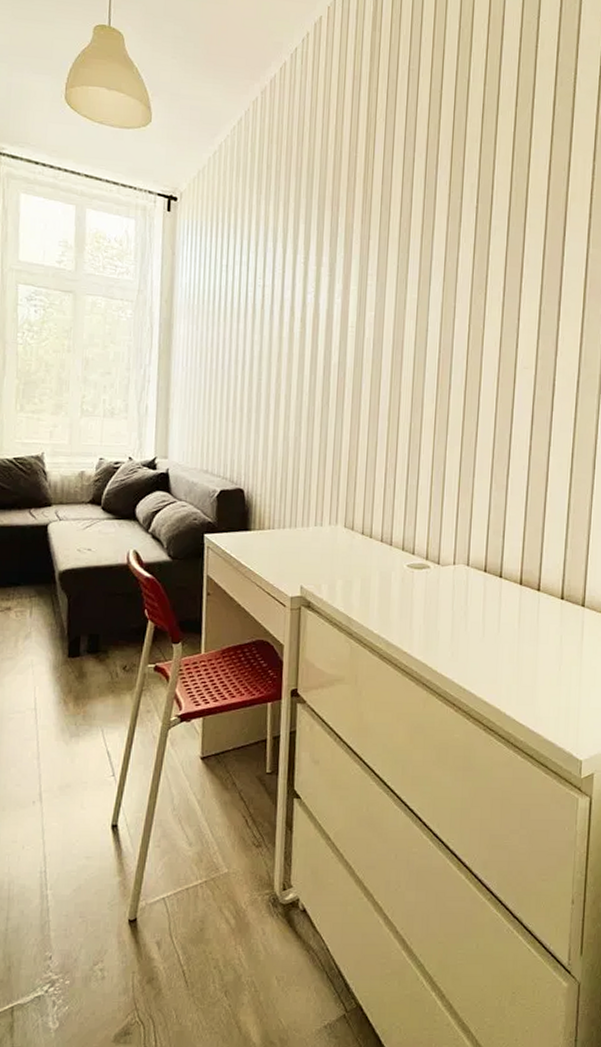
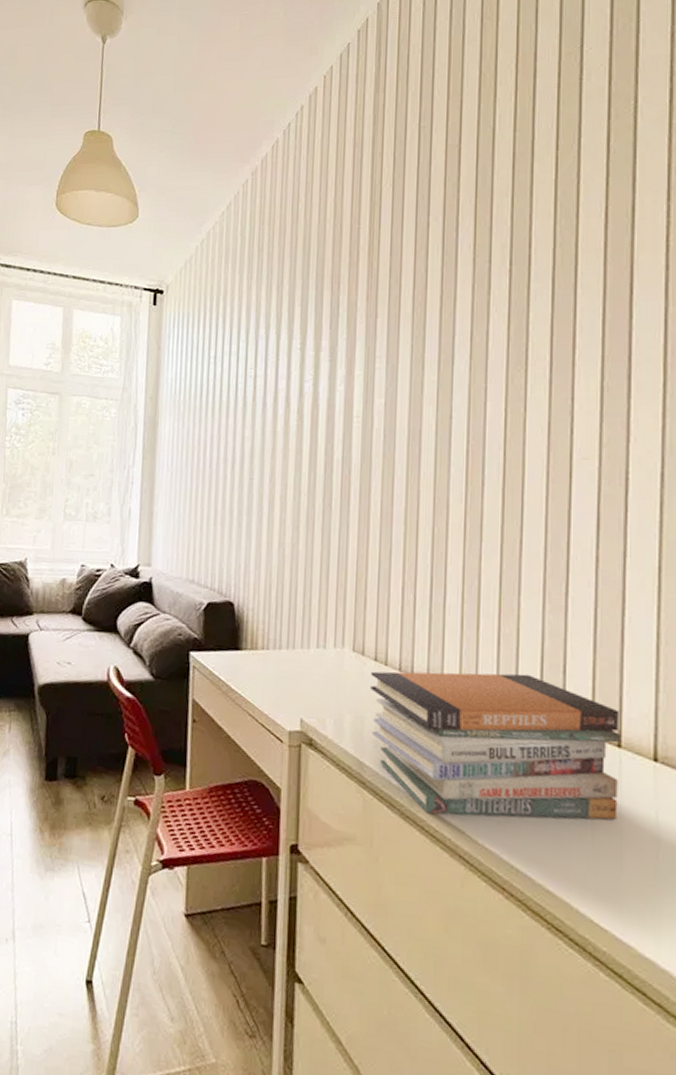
book stack: none [358,539,541,654] -> present [371,671,622,820]

